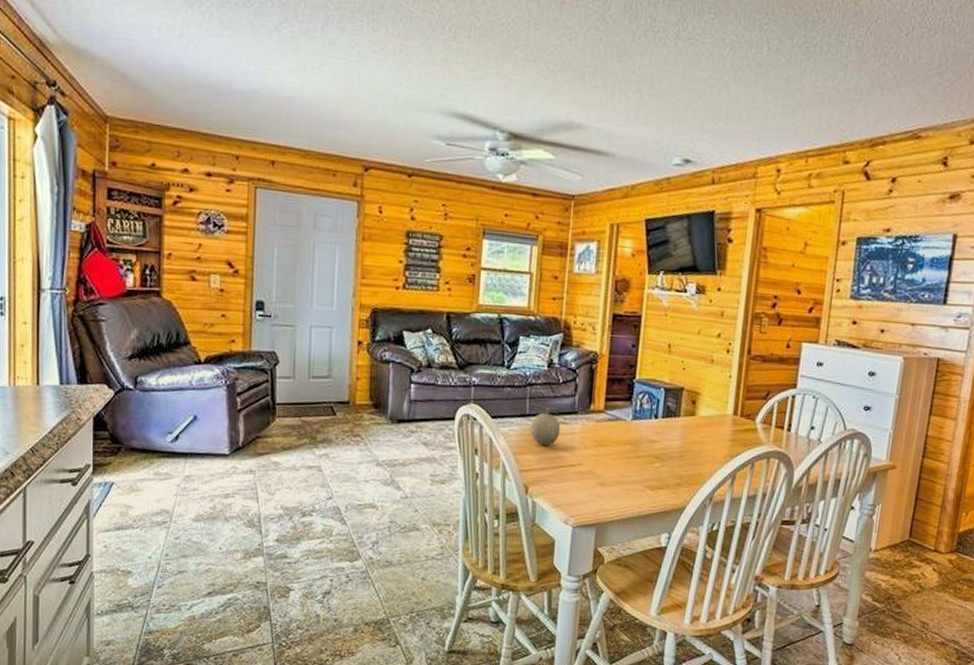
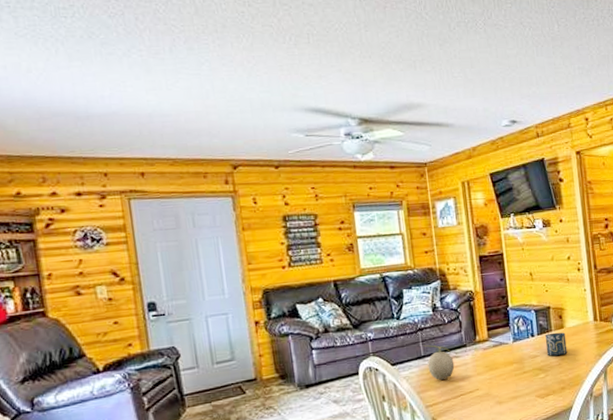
cup: none [668,418,696,446] -> present [545,332,568,356]

